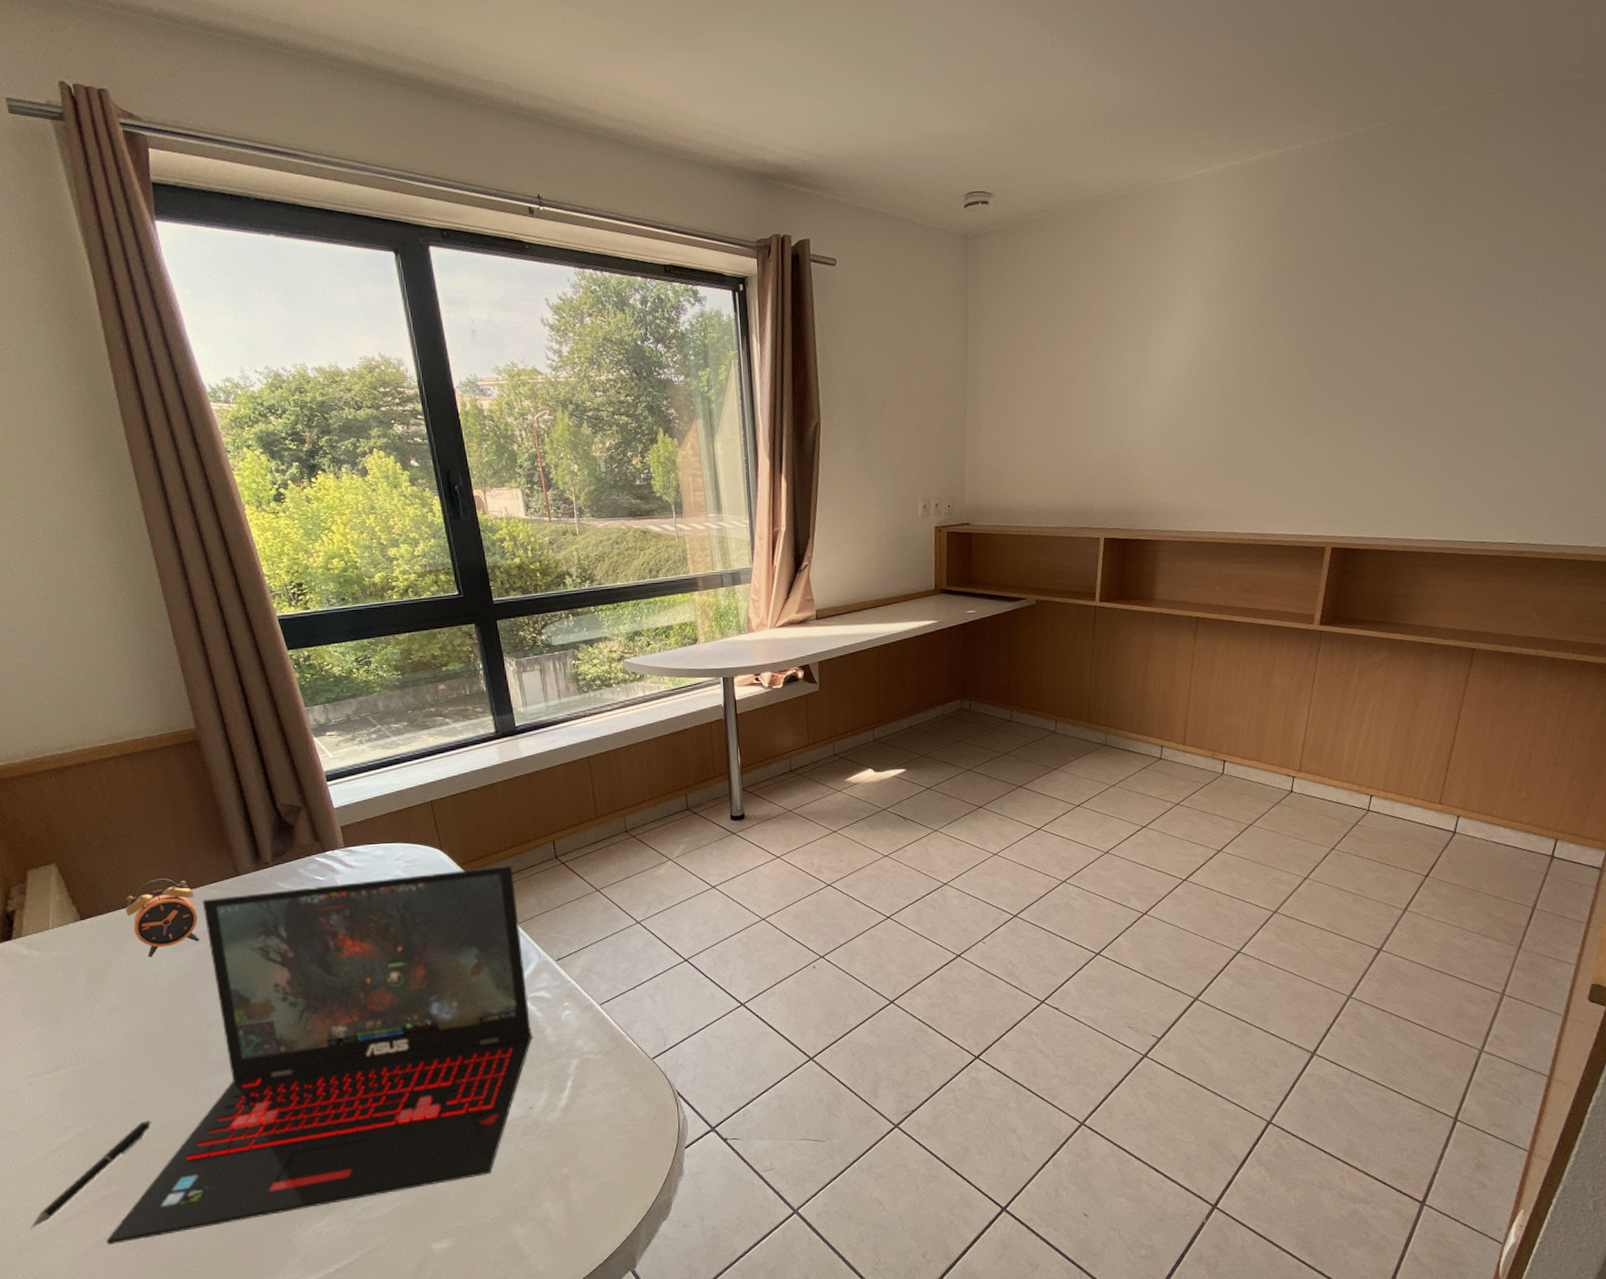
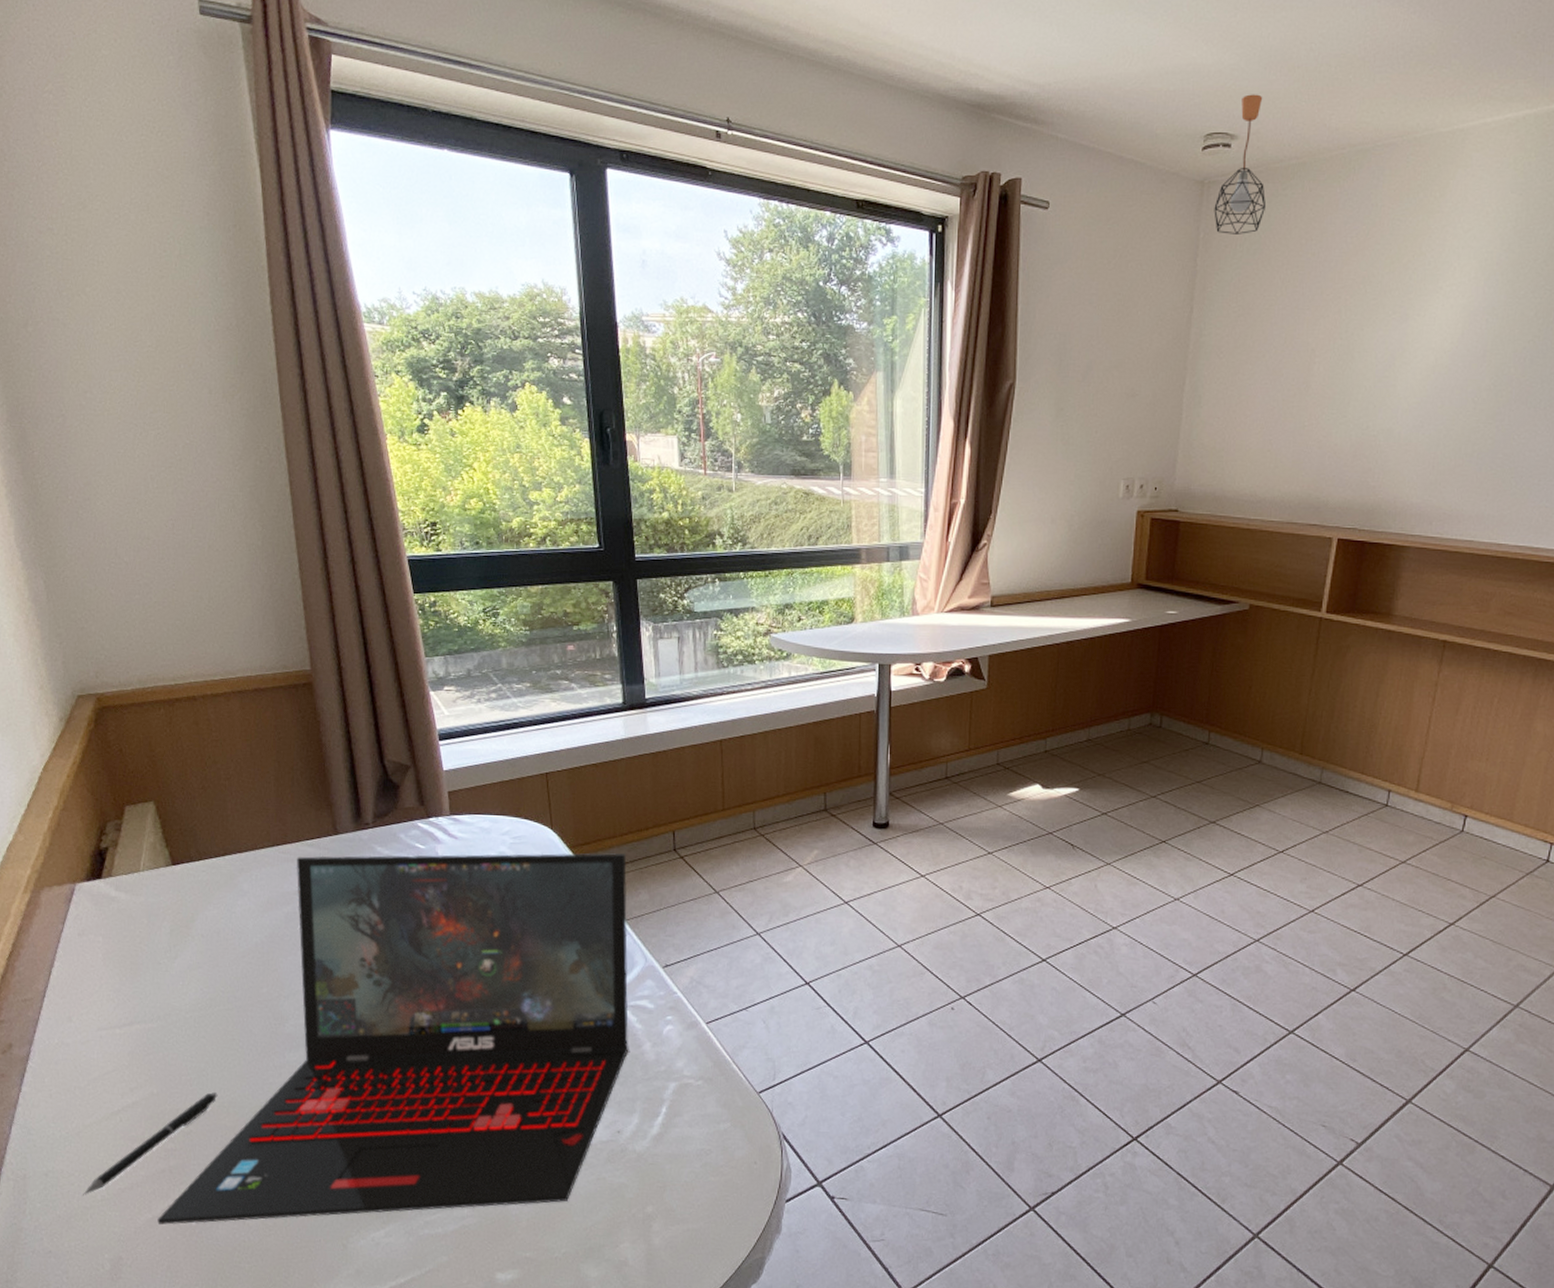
alarm clock: present [125,878,199,957] -> none [218,829,291,914]
pendant light: none [978,156,1022,281] -> present [1214,94,1265,234]

